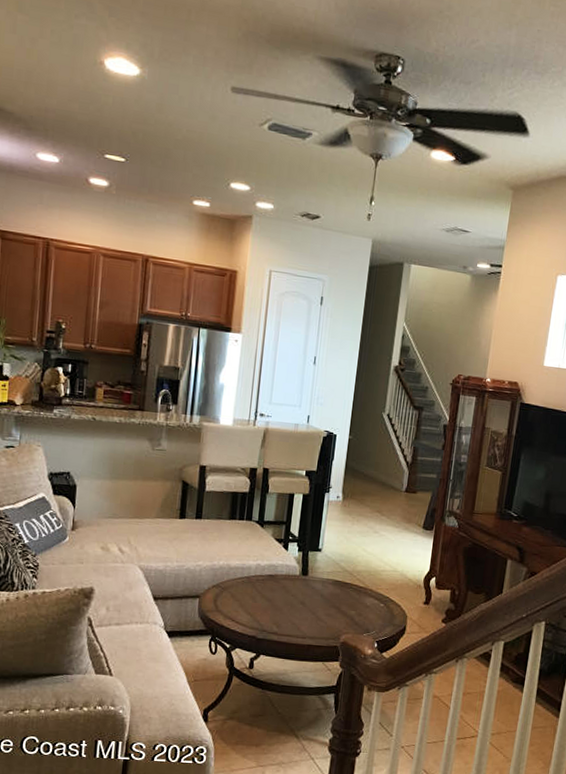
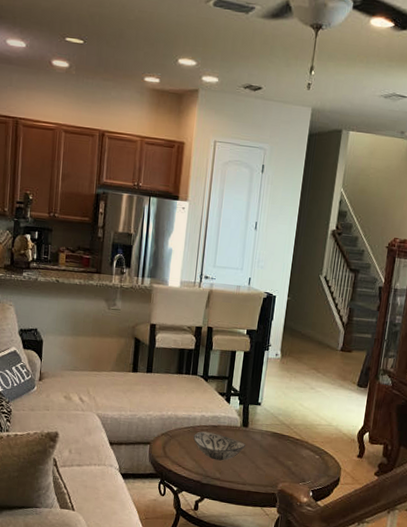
decorative bowl: none [248,581,305,613] -> present [193,431,246,461]

